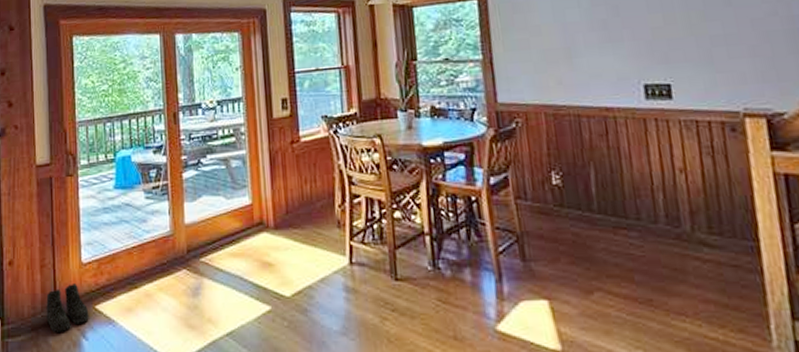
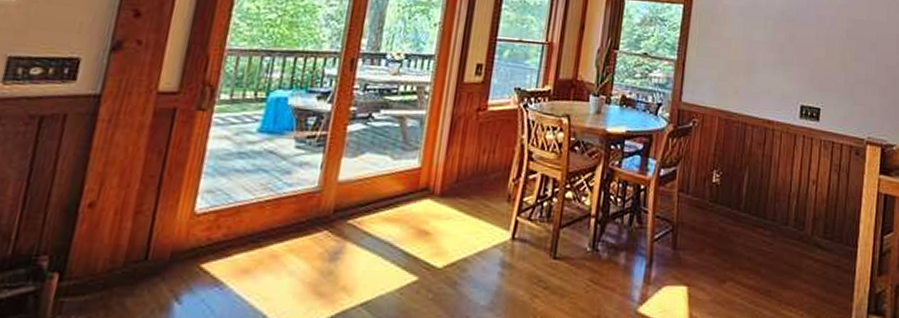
boots: present [46,284,89,332] -> none [127,236,191,293]

